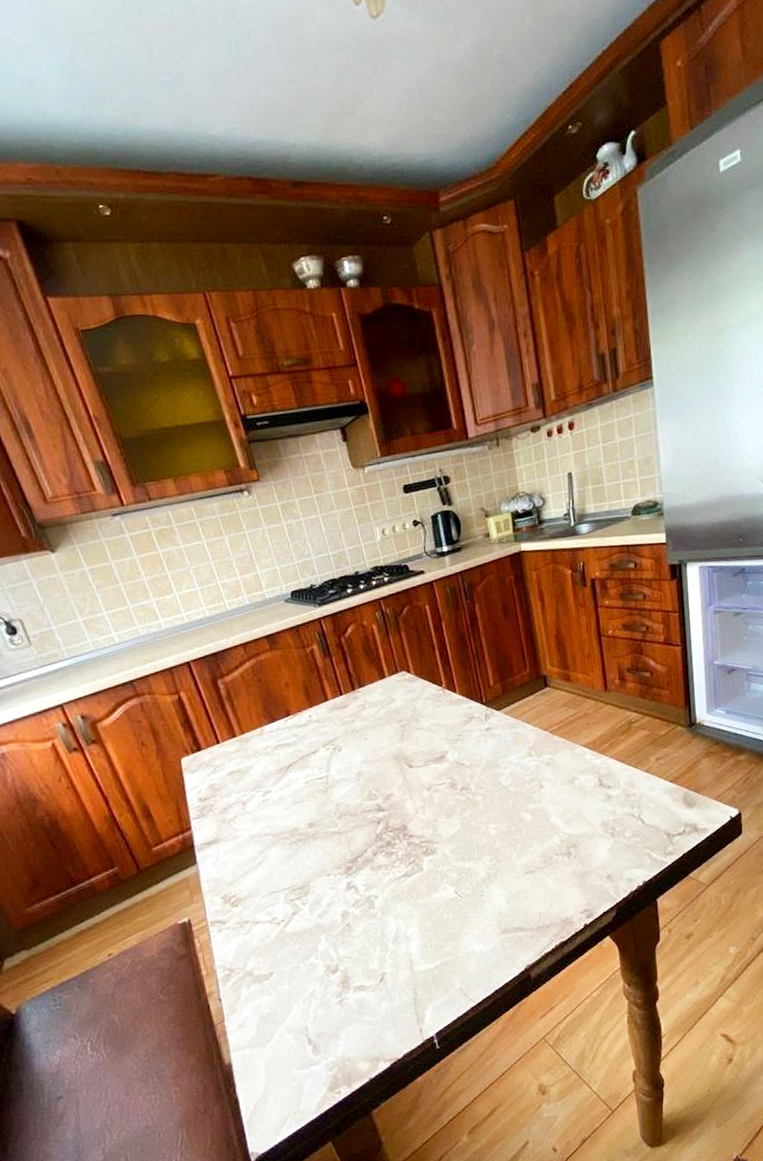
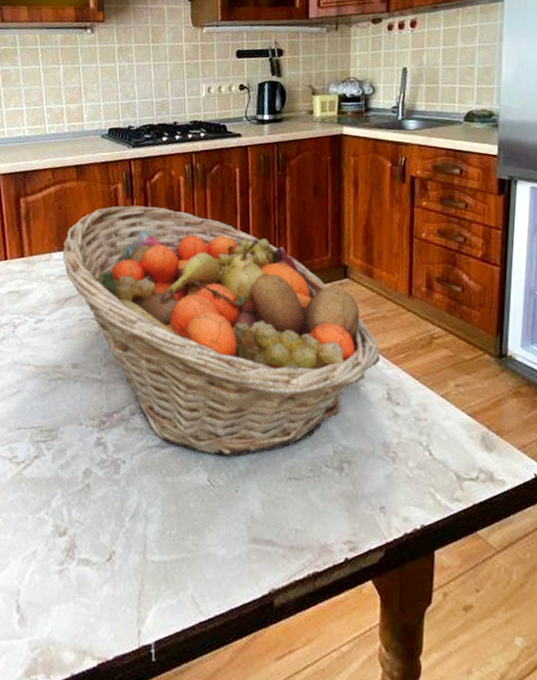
fruit basket: none [271,658,588,872] -> present [62,205,380,458]

